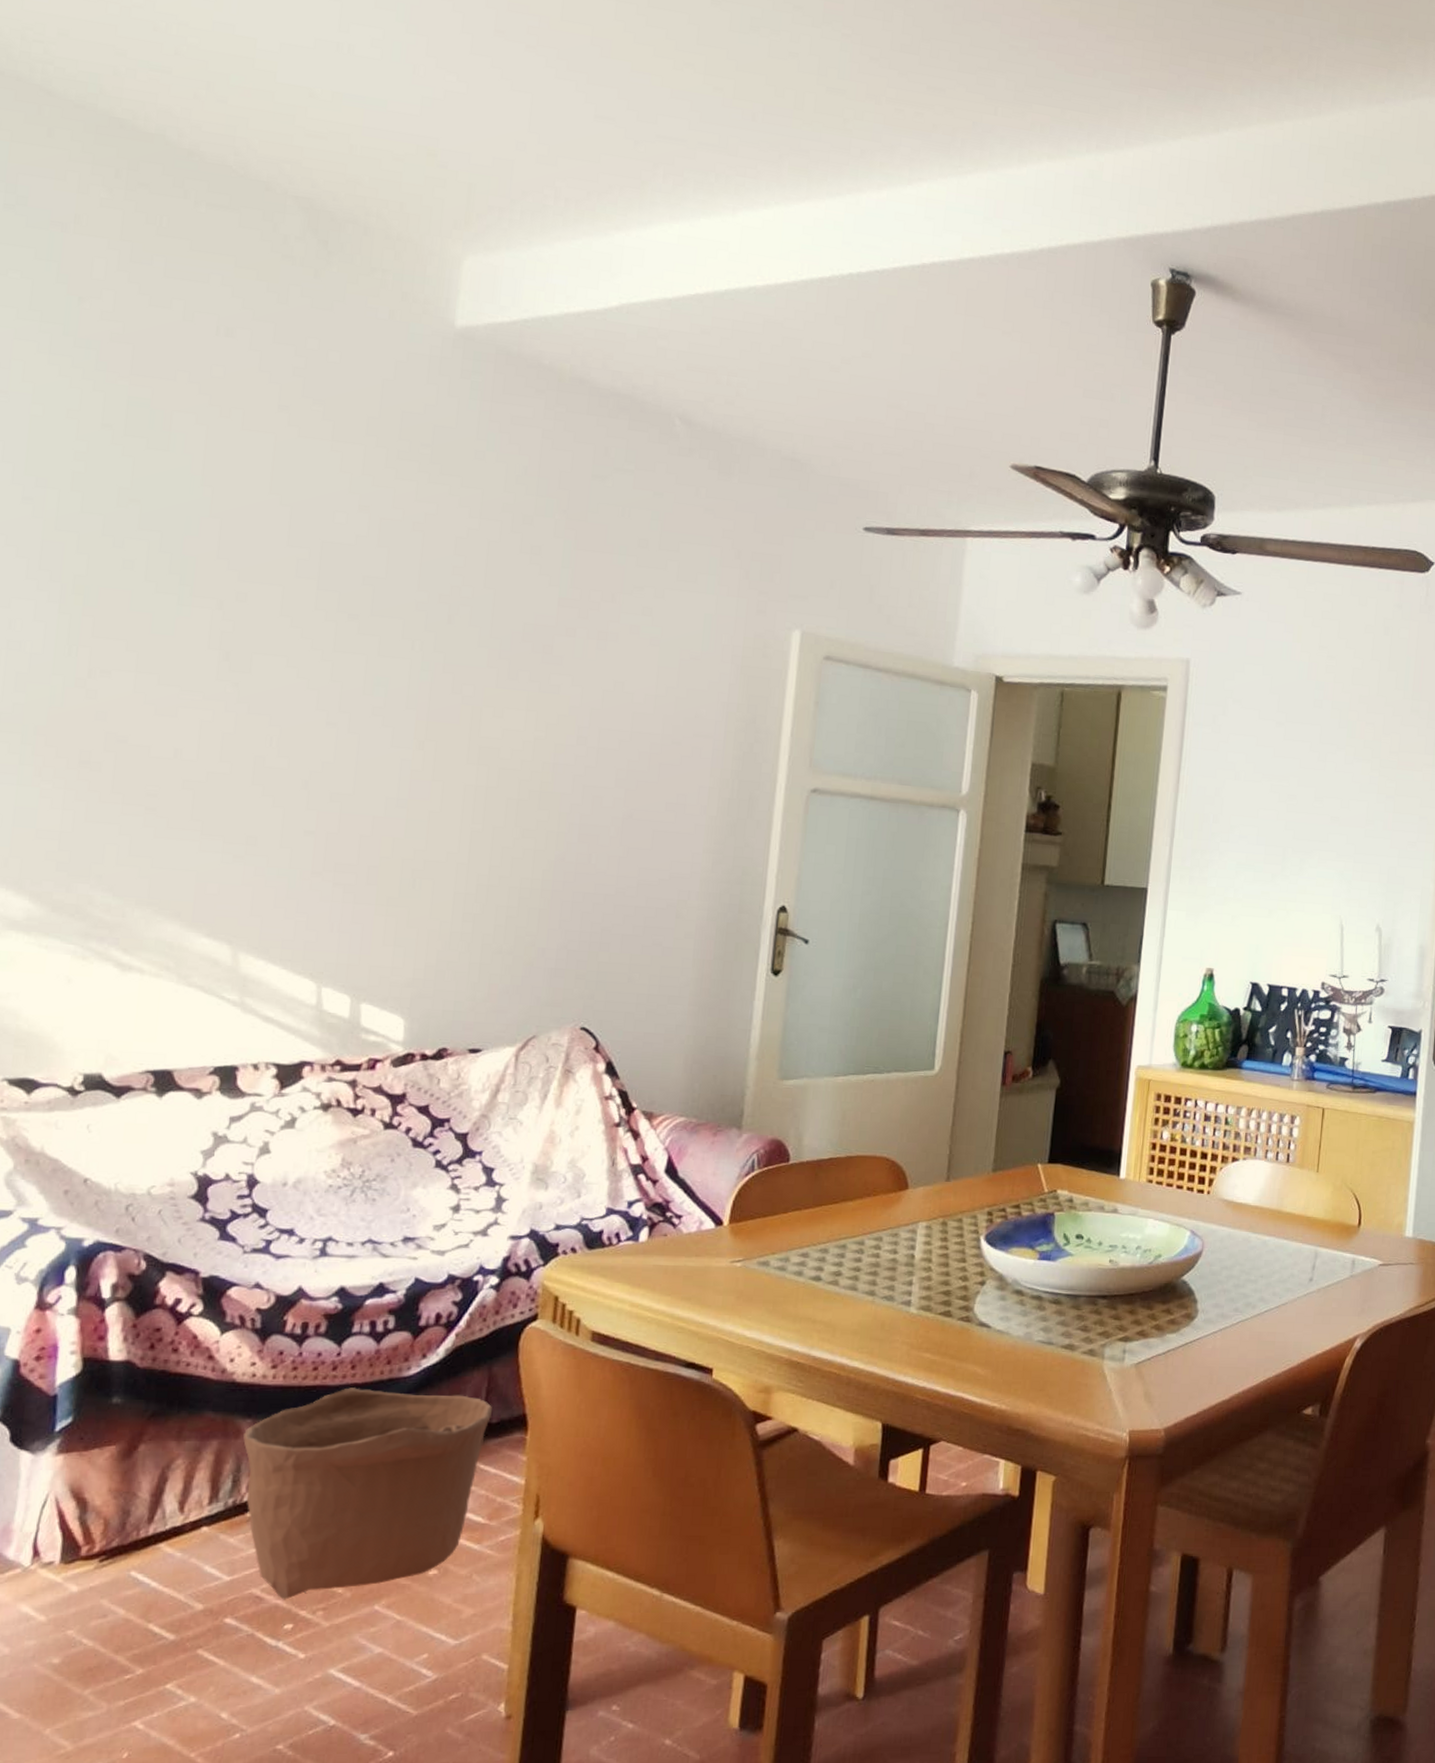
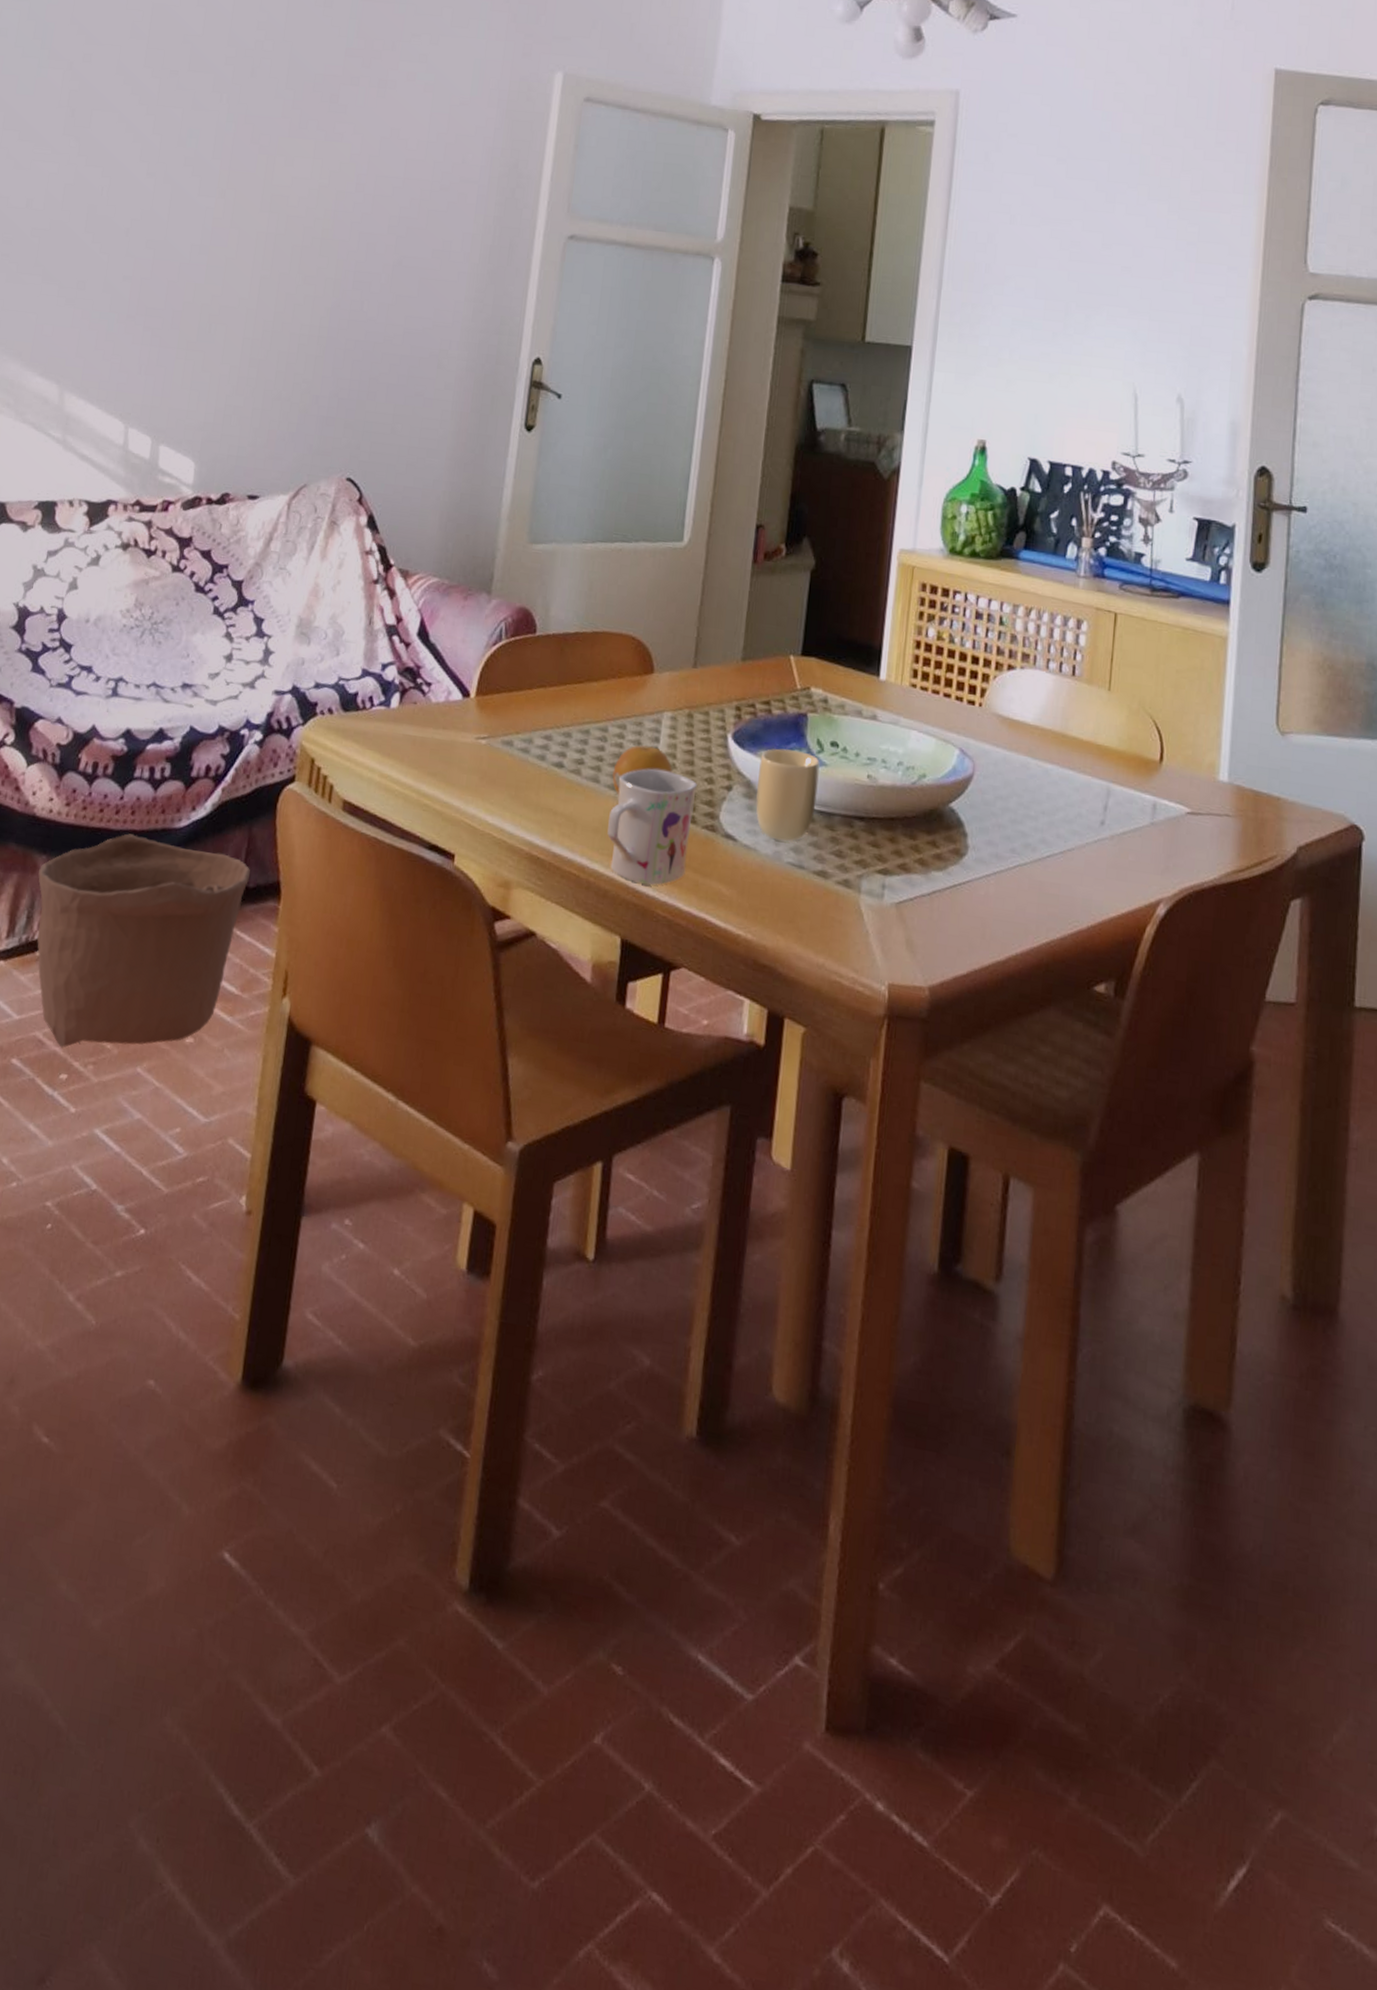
mug: none [866,1273,952,1375] -> present [607,768,697,886]
fruit: none [870,1253,929,1300] -> present [612,745,673,796]
cup: none [1007,1245,1066,1324] -> present [755,748,820,842]

